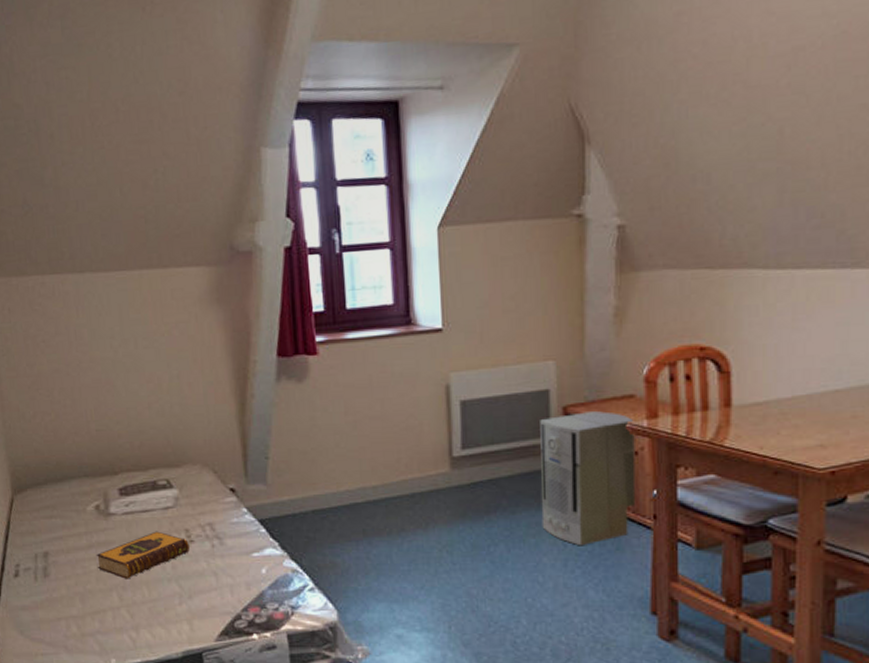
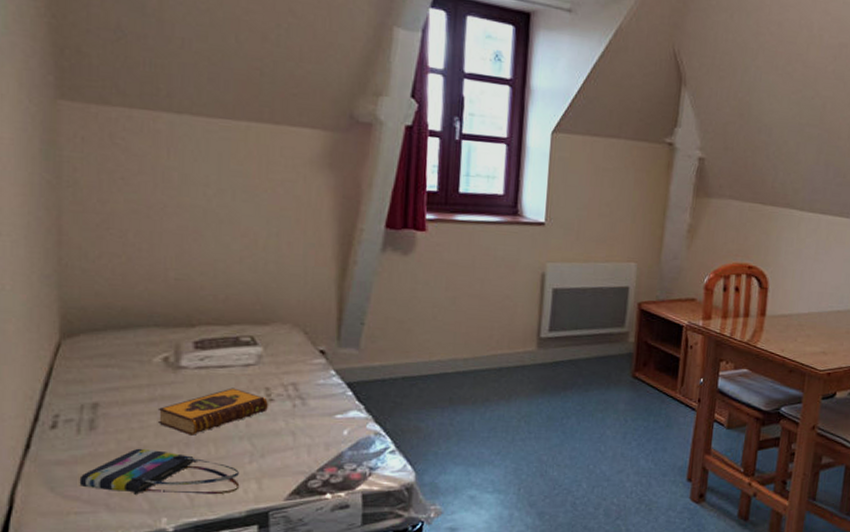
tote bag: none [41,593,174,637] -> present [79,448,240,495]
air purifier: present [540,411,636,546] -> none [609,309,692,422]

